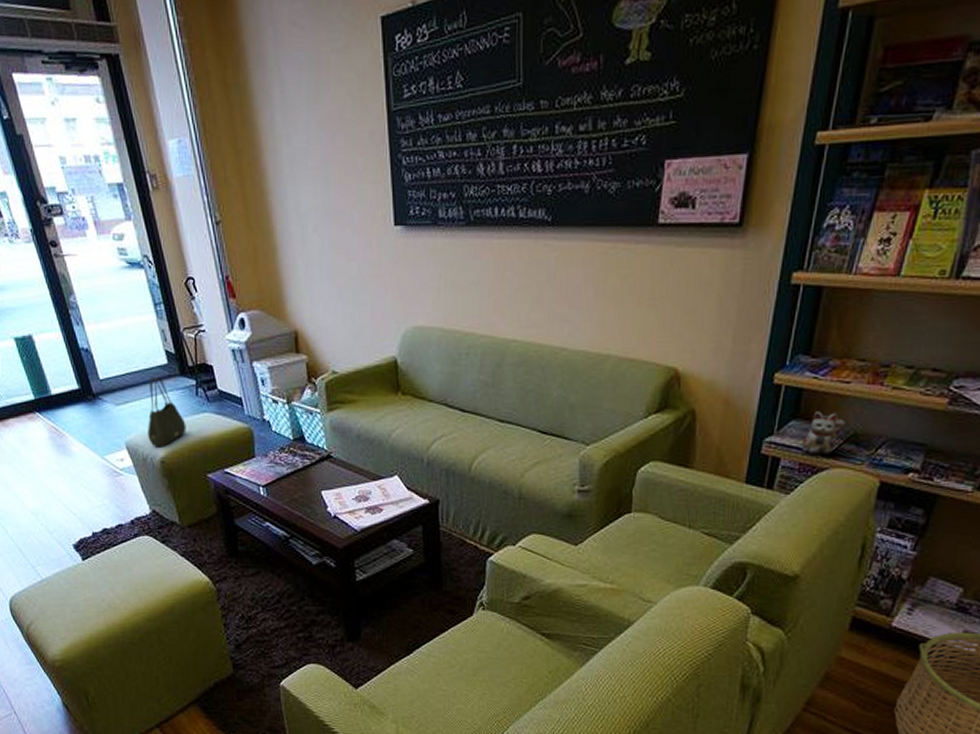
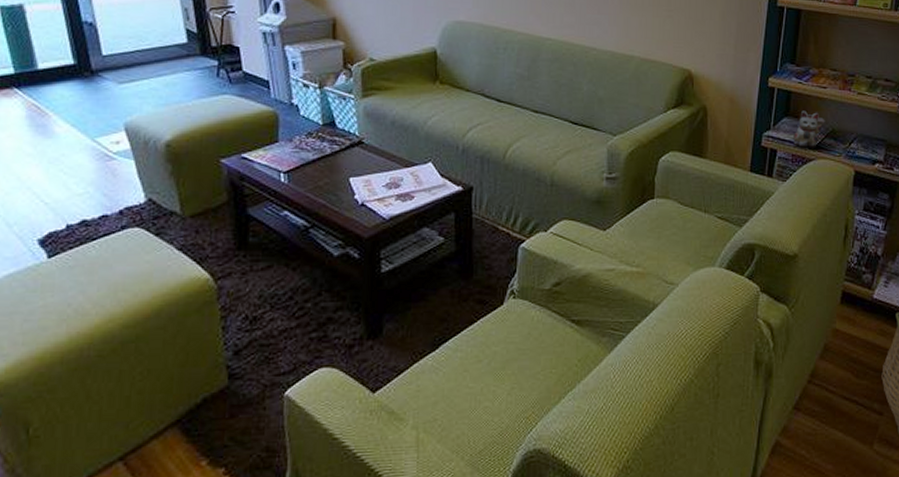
handbag: present [147,376,186,447] -> none [154,55,202,130]

